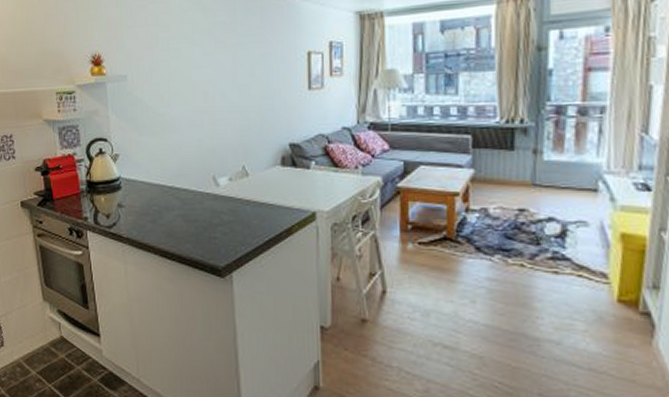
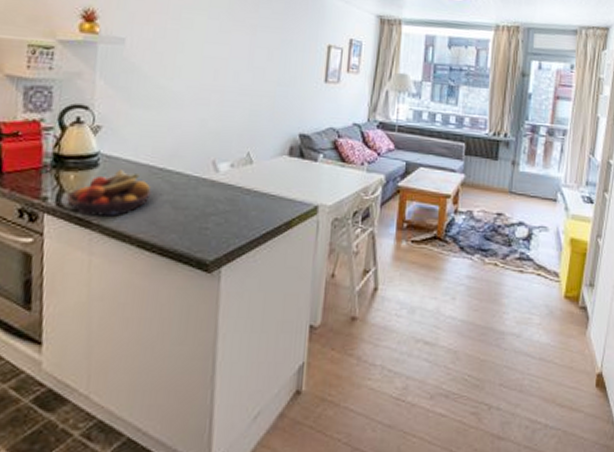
fruit bowl: none [102,190,165,231] -> present [67,170,151,217]

